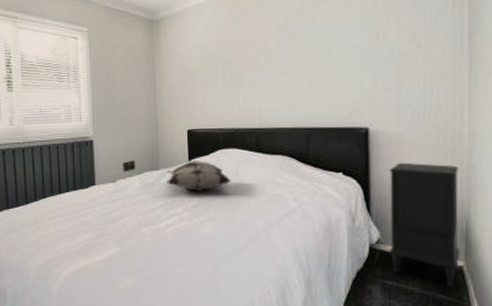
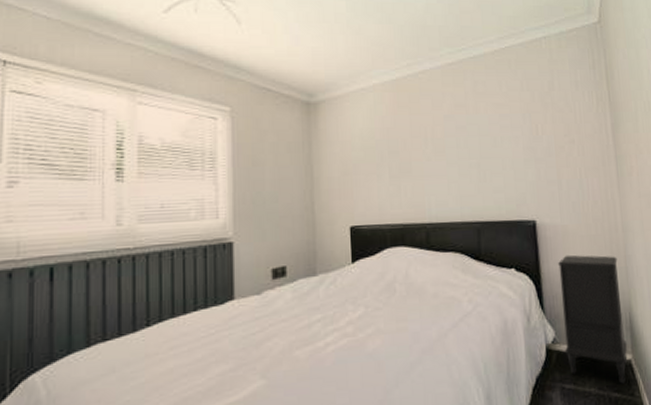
decorative pillow: present [166,161,232,192] -> none [325,262,401,300]

